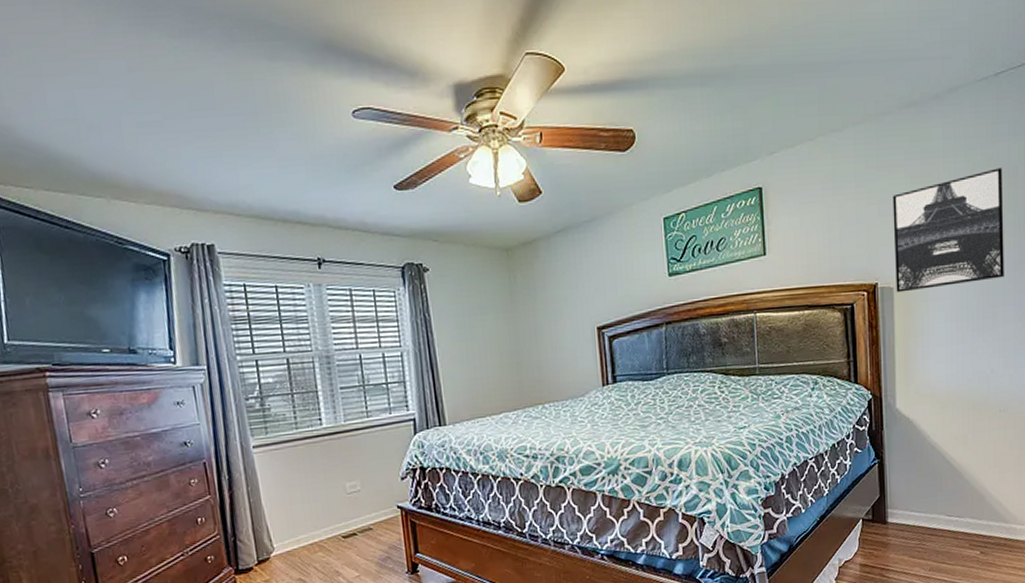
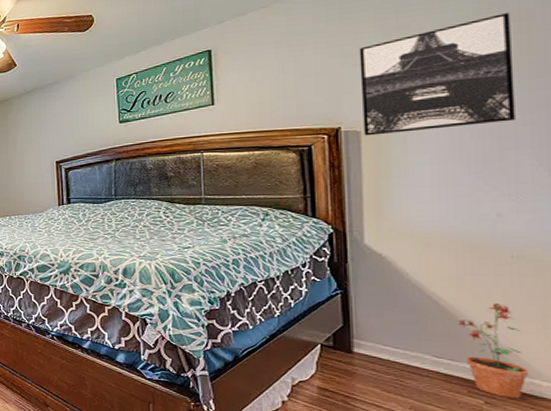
potted plant: none [963,457,1009,545] -> present [457,303,530,399]

